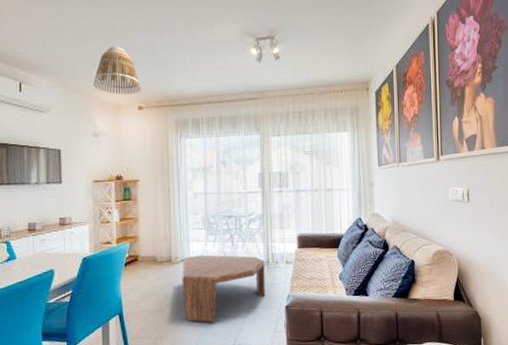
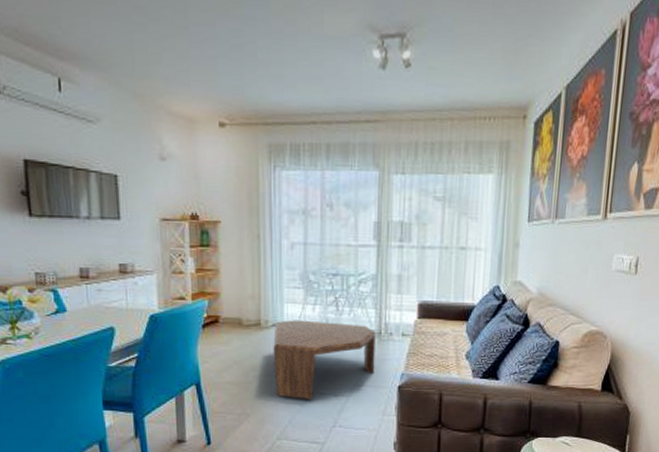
lamp shade: present [93,46,141,95] -> none [158,34,223,106]

